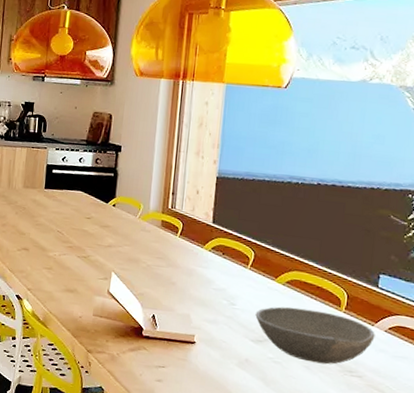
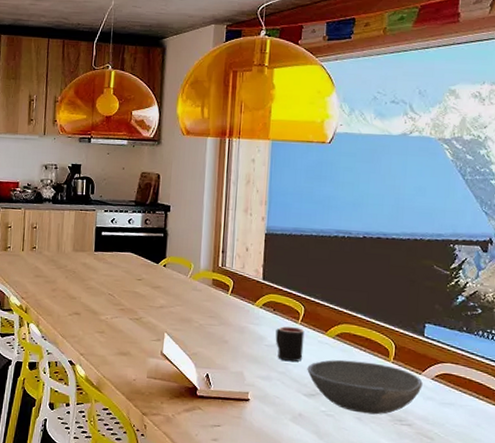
mug: none [223,271,254,307] -> present [275,326,305,362]

